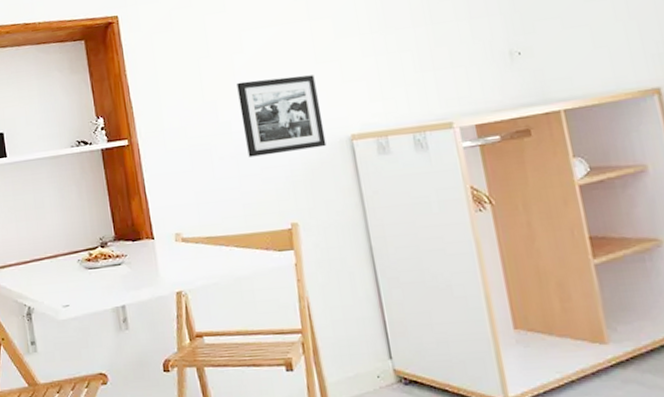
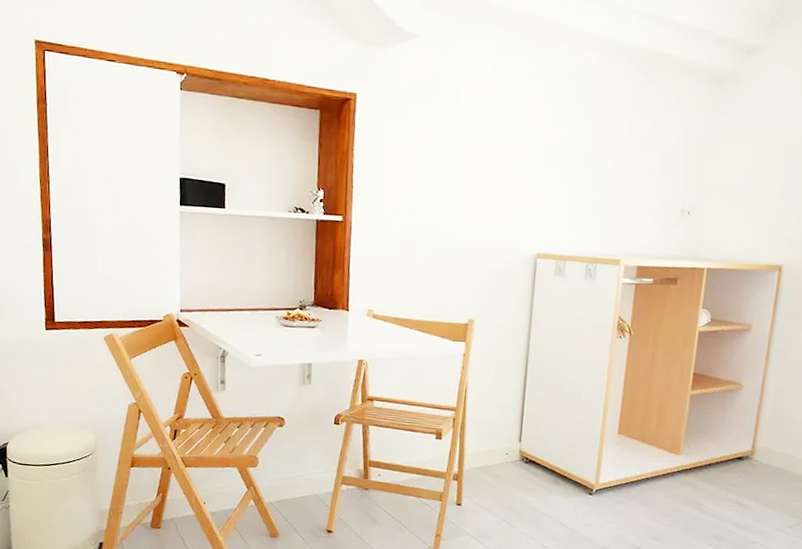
picture frame: present [236,75,327,157] -> none [446,185,520,259]

